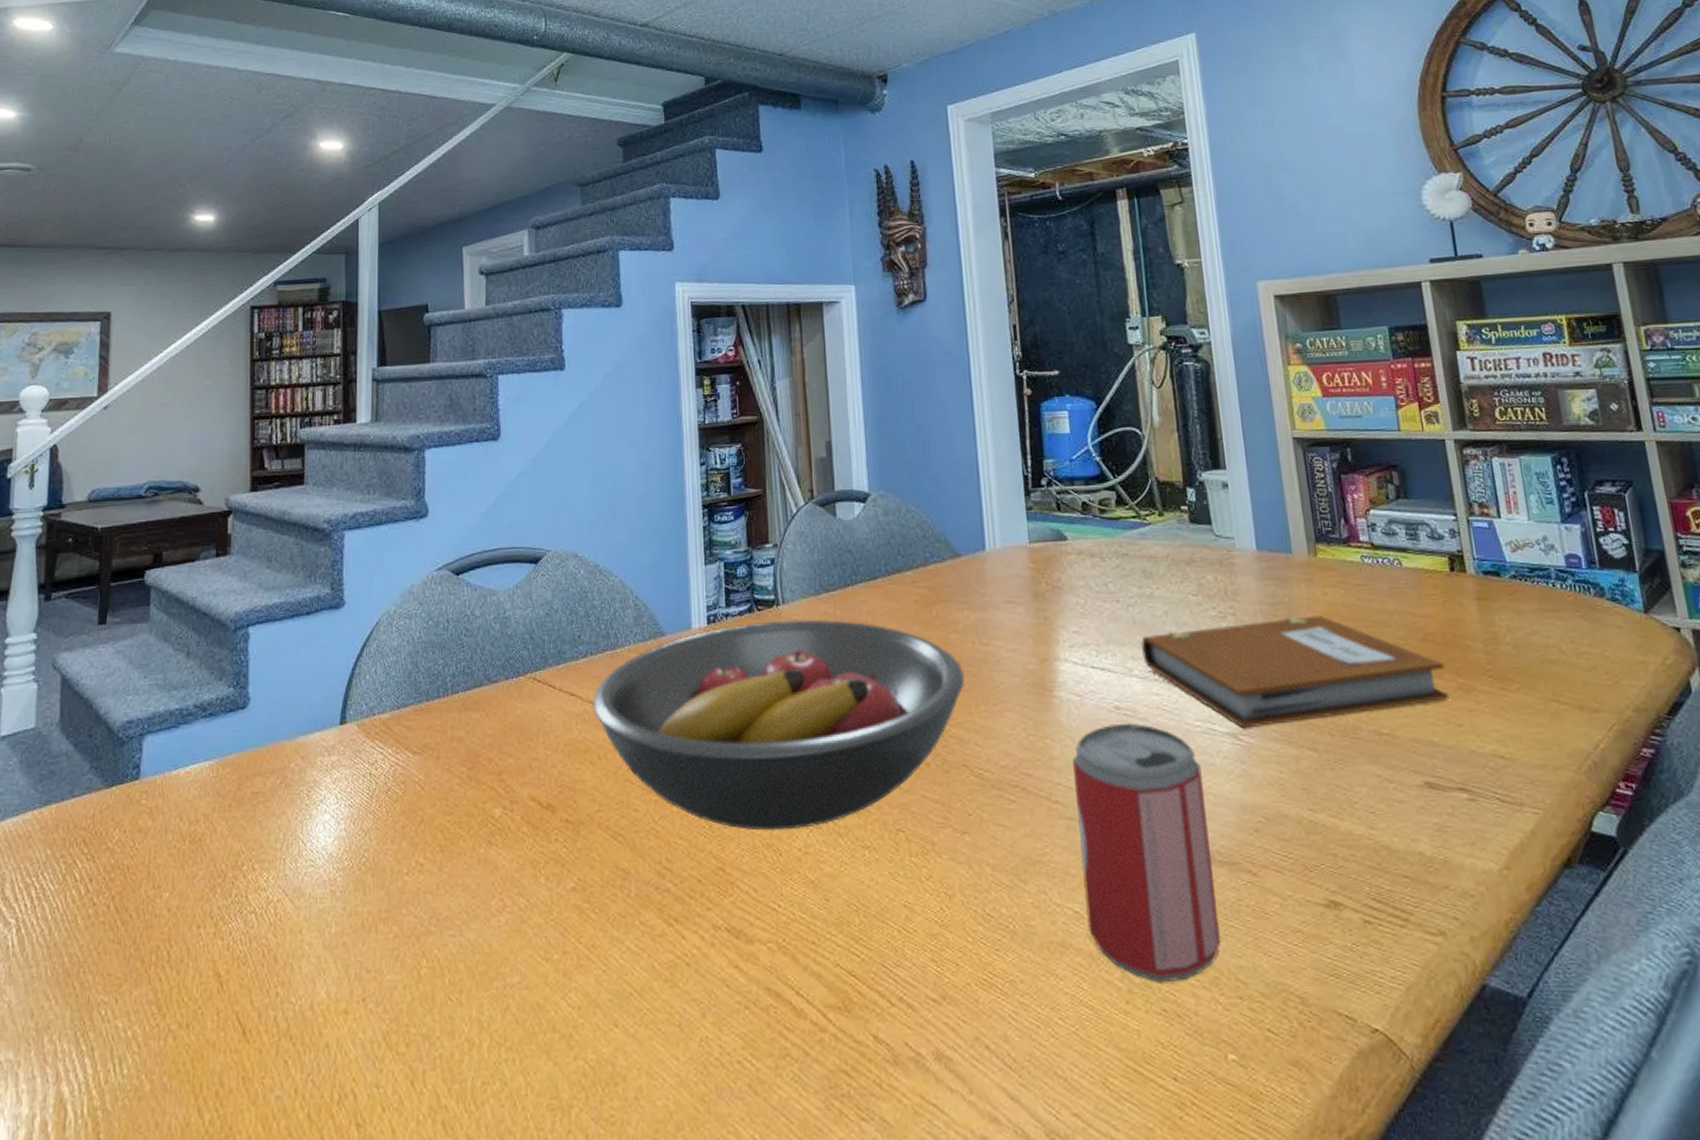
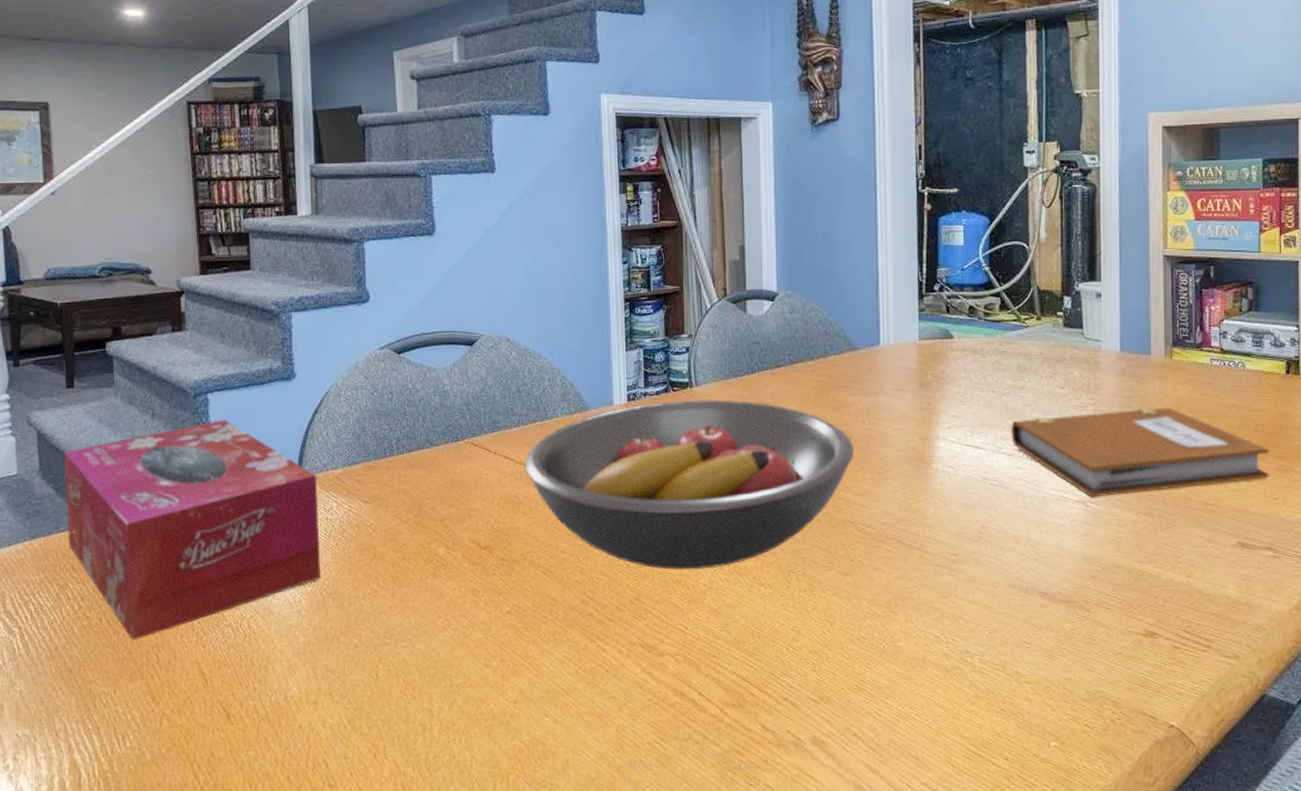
tissue box: none [82,657,361,933] -> present [64,419,322,640]
beer can: present [1073,722,1221,983] -> none [943,491,1055,690]

